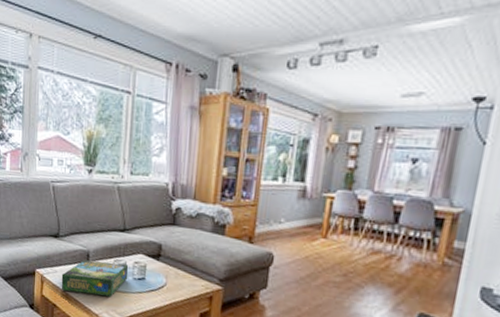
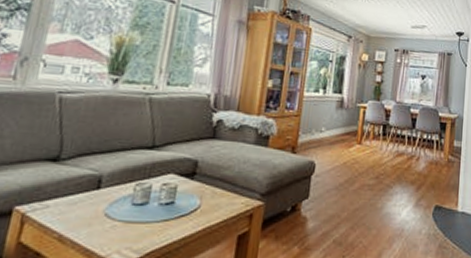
board game: present [61,259,129,298] -> none [51,186,155,232]

